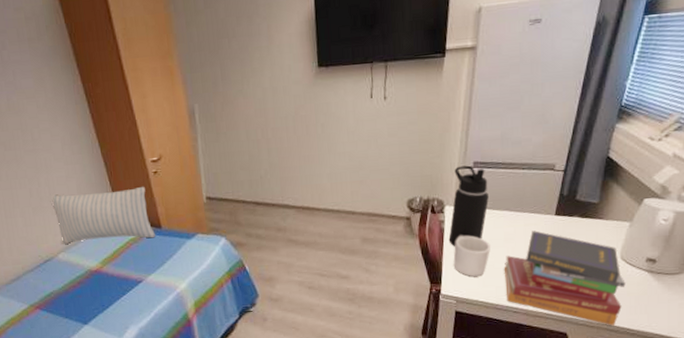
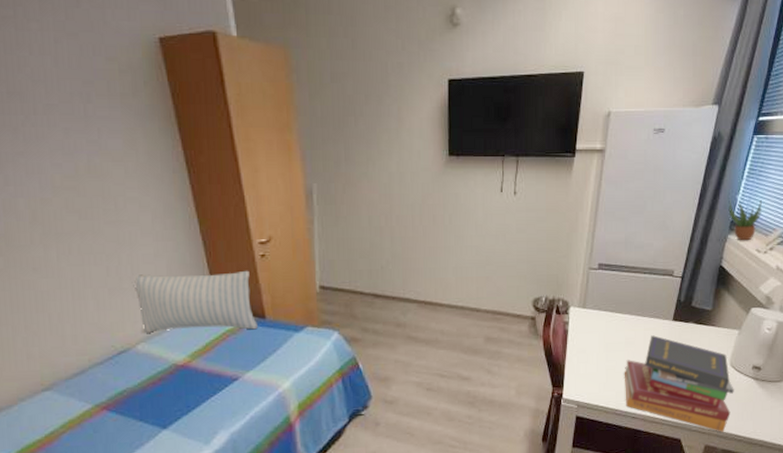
water bottle: present [448,165,489,246] -> none [572,266,612,349]
mug: present [453,235,490,277] -> none [576,337,612,381]
potted plant: none [616,84,655,129] -> present [728,200,762,240]

